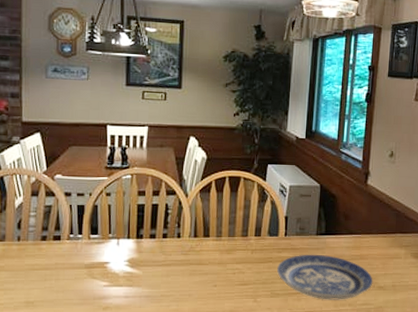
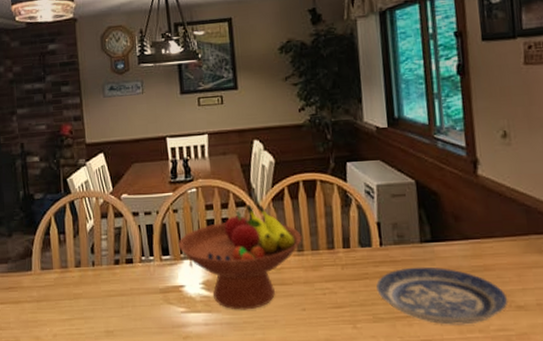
fruit bowl: none [108,194,222,285] -> present [178,204,302,310]

